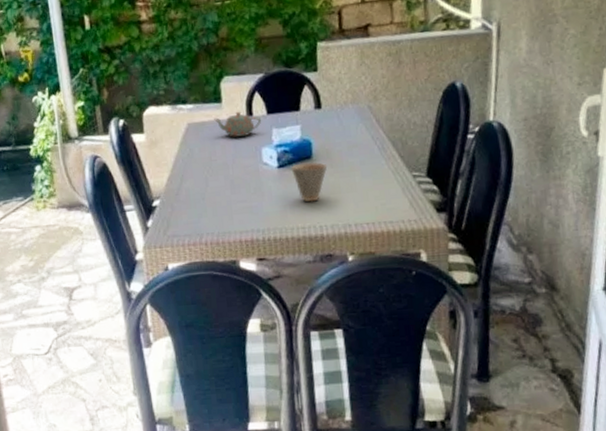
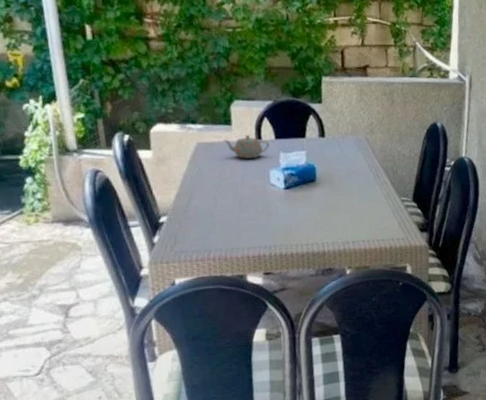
cup: present [290,162,328,202] -> none [296,185,330,222]

